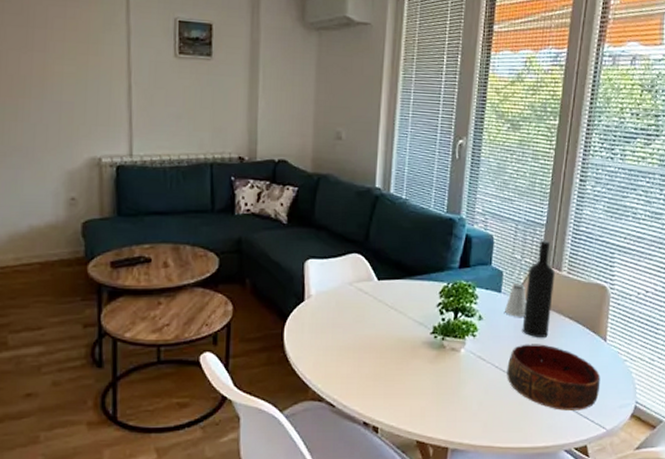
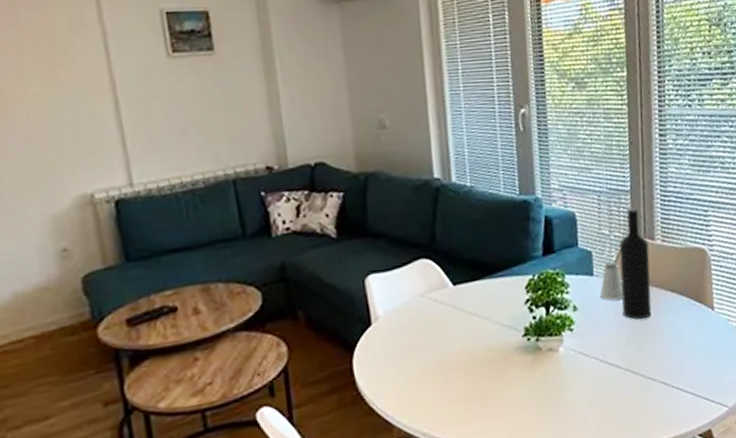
bowl: present [507,344,601,411] -> none [612,325,715,397]

